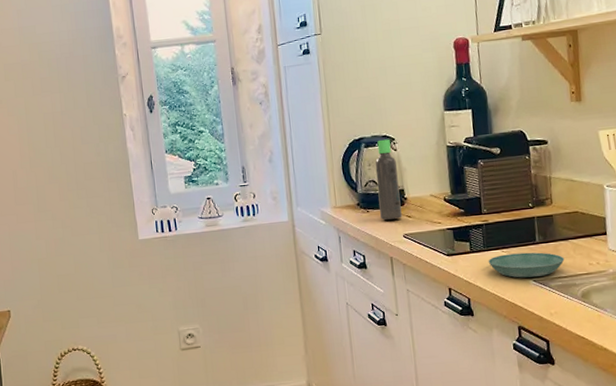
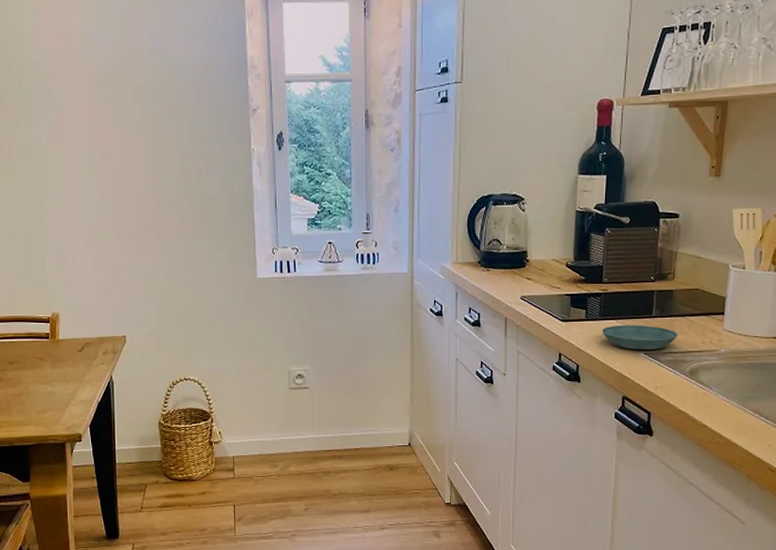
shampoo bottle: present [375,139,402,220] -> none [499,198,524,280]

